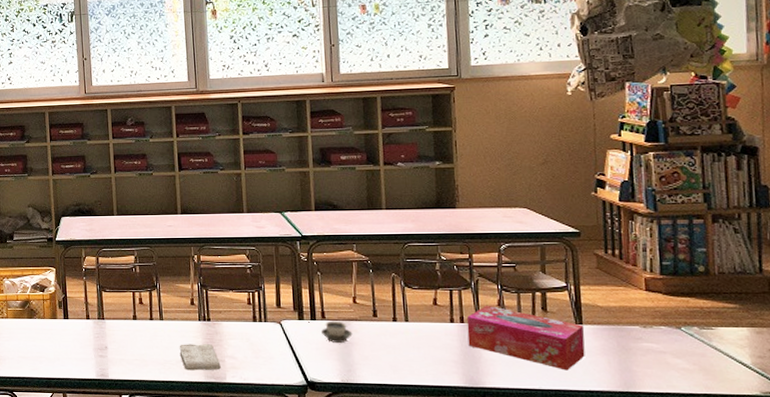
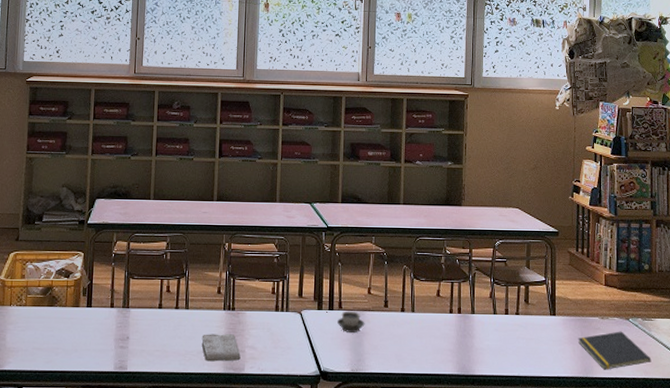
tissue box: present [466,305,585,371] -> none [463,297,557,358]
notepad: none [613,341,715,384] -> present [577,331,652,370]

